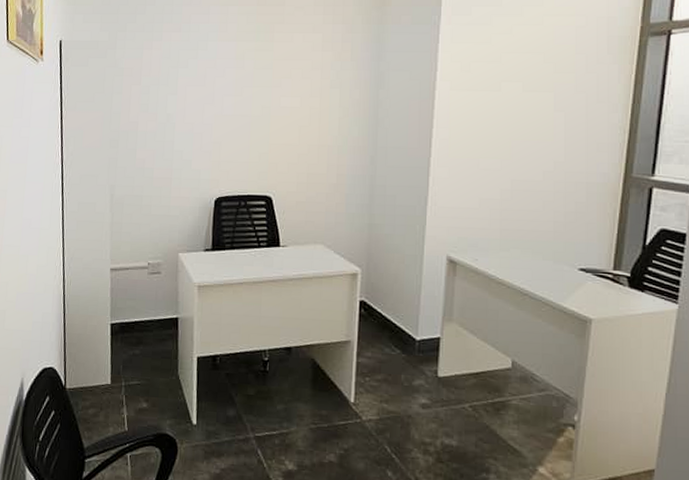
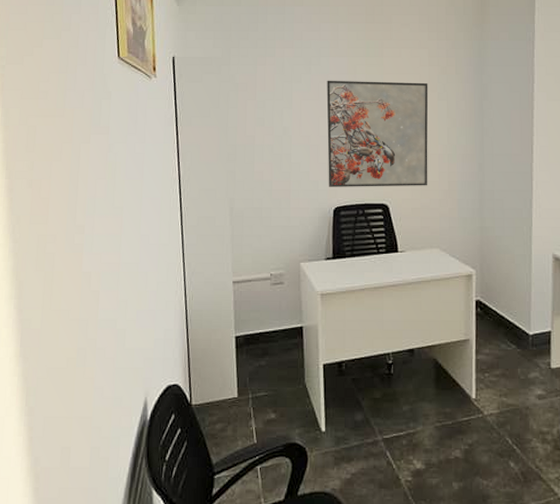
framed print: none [210,65,321,179] -> present [326,80,429,187]

